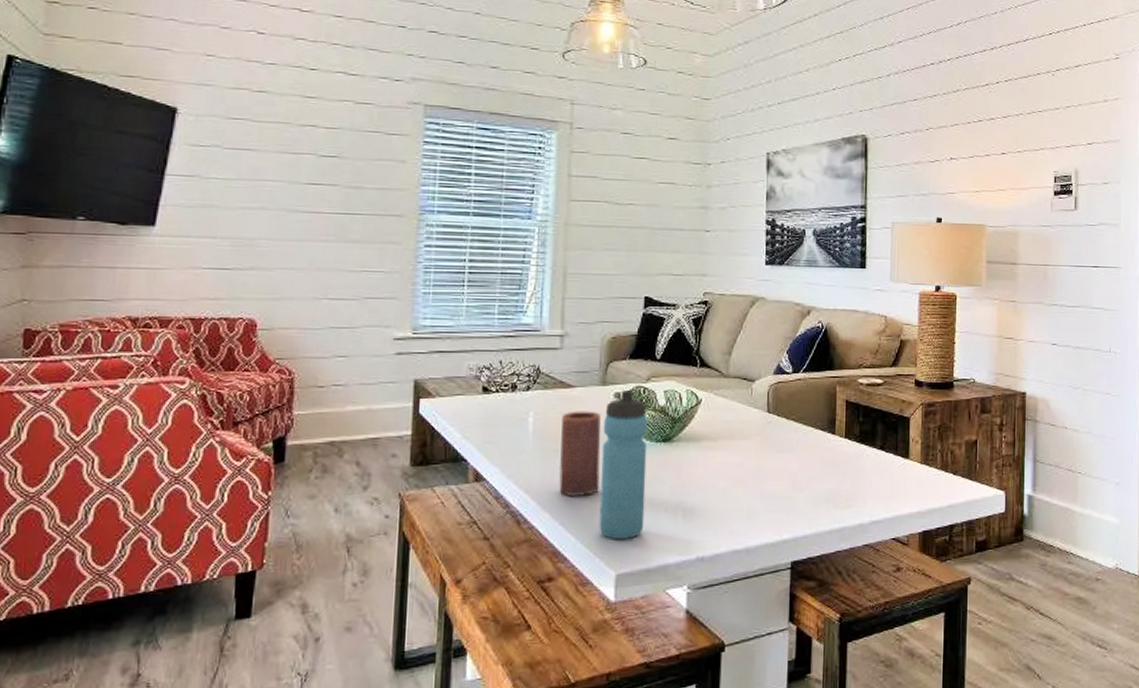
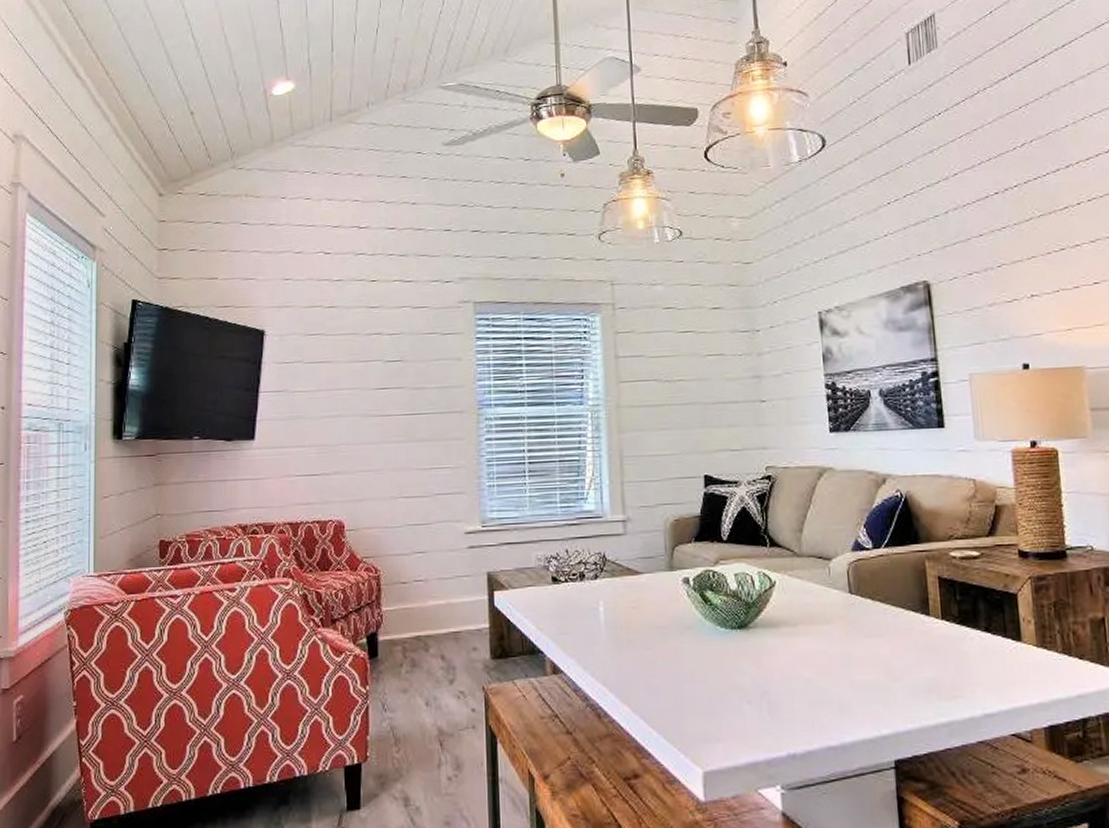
candle: present [559,411,602,497] -> none [632,598,678,689]
water bottle: present [599,391,647,539] -> none [674,575,728,734]

